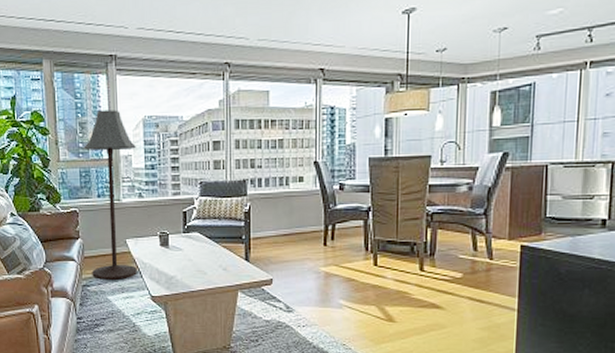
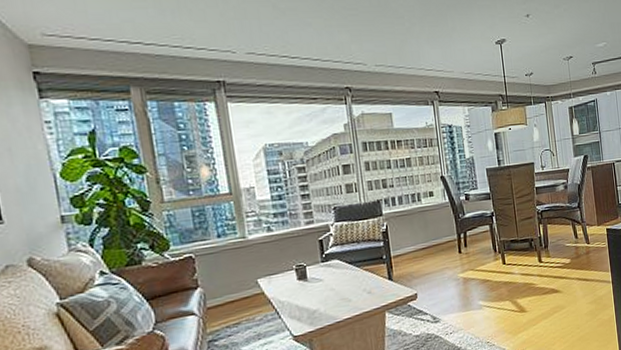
floor lamp: present [82,110,137,281] -> none [192,139,274,331]

